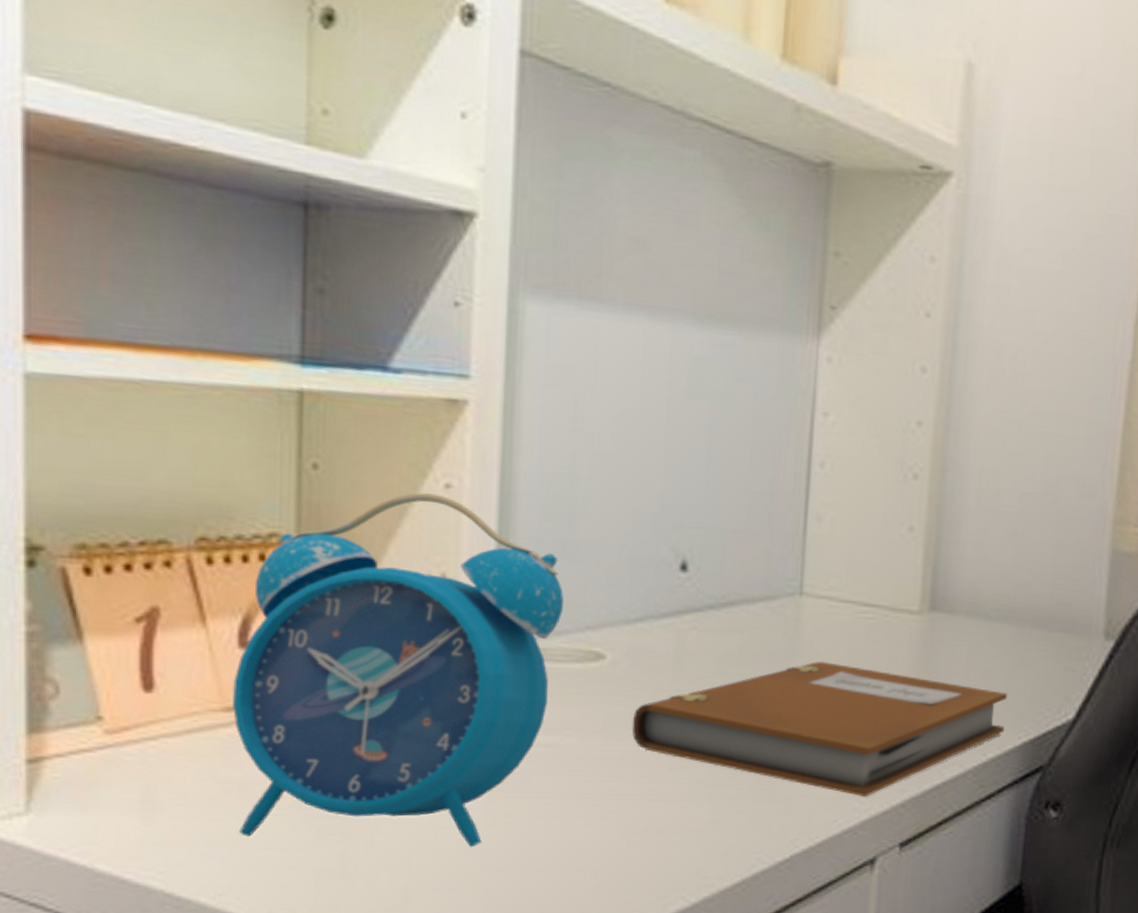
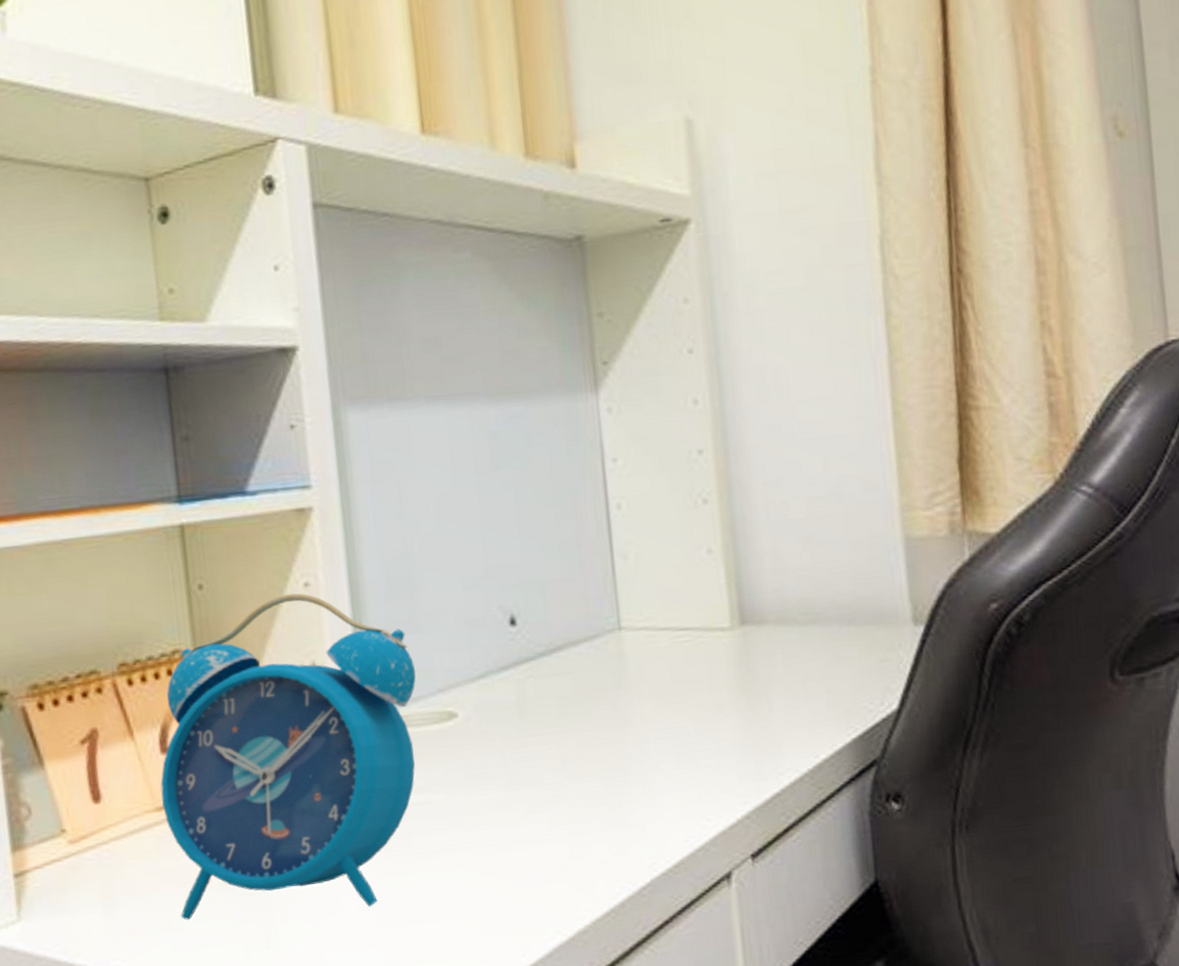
notebook: present [631,661,1007,798] -> none [489,688,832,814]

